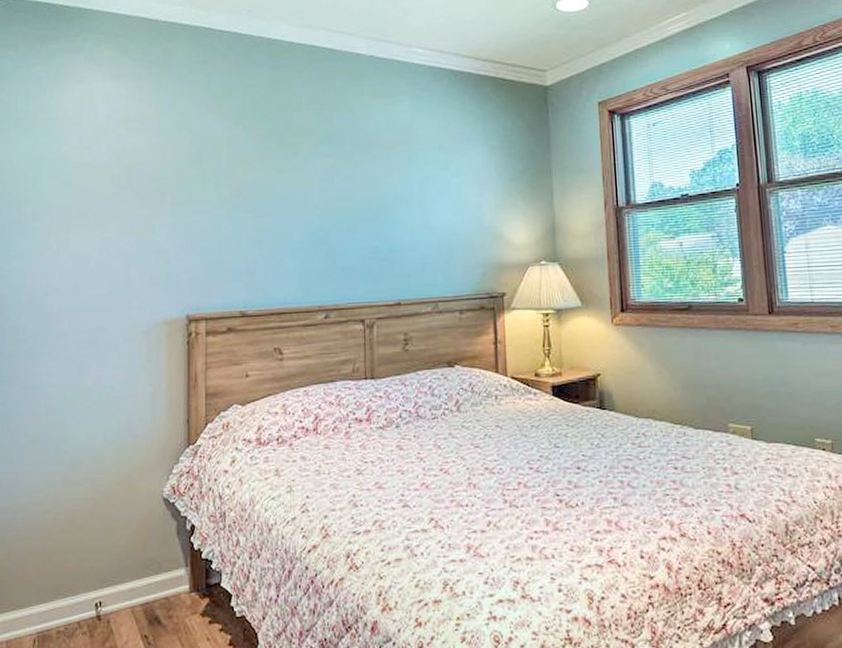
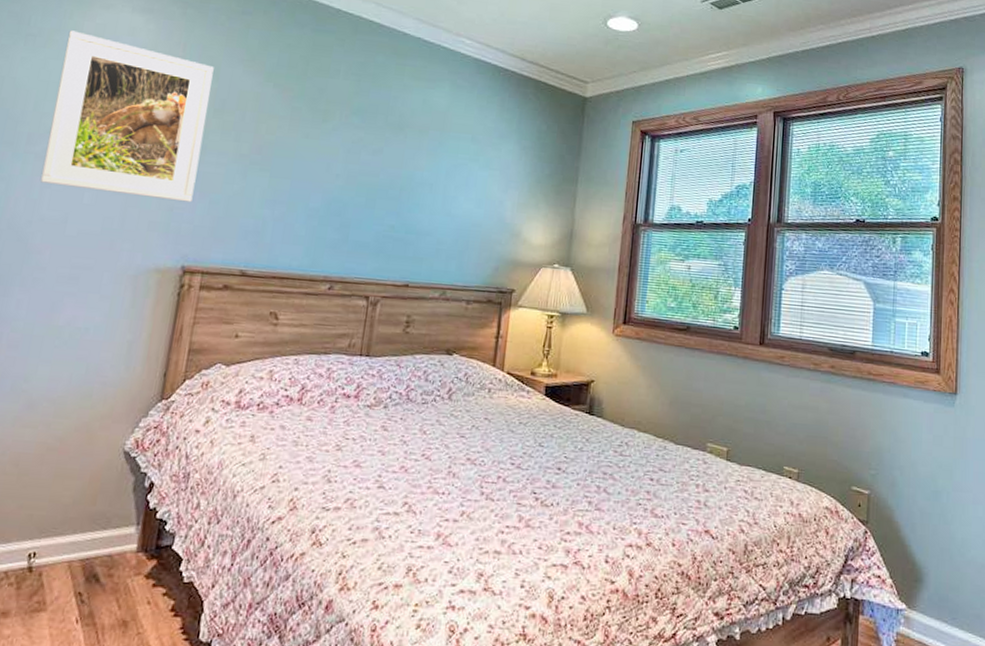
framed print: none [49,107,186,256] -> present [39,30,214,203]

